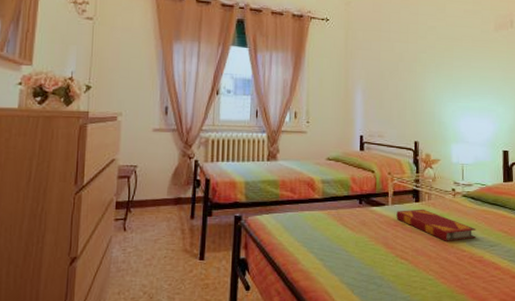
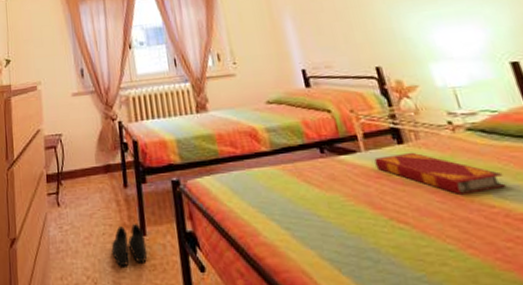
boots: none [170,249,203,285] -> present [111,223,147,267]

